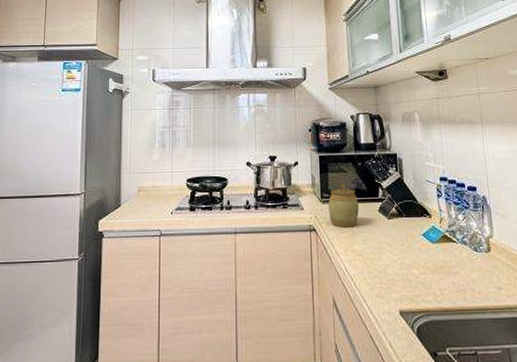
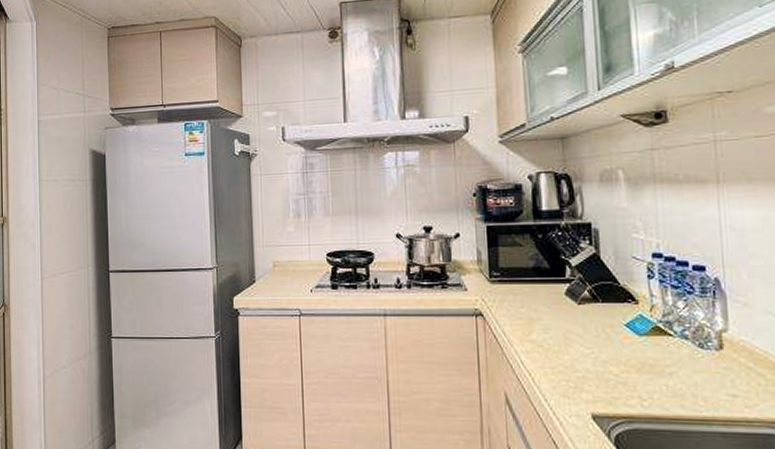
jar: present [328,184,359,228] -> none [498,261,540,313]

